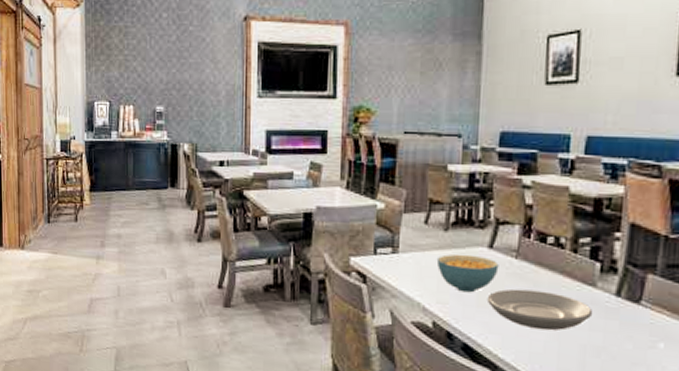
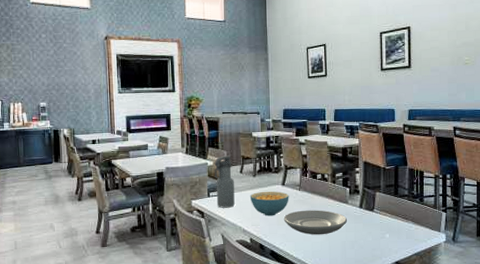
water bottle: none [386,196,415,274] -> present [214,155,235,208]

